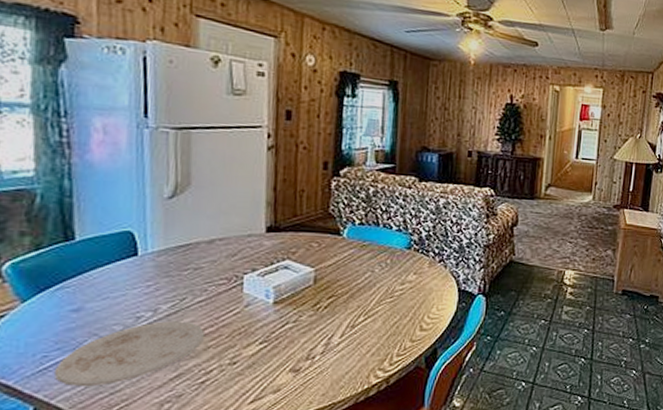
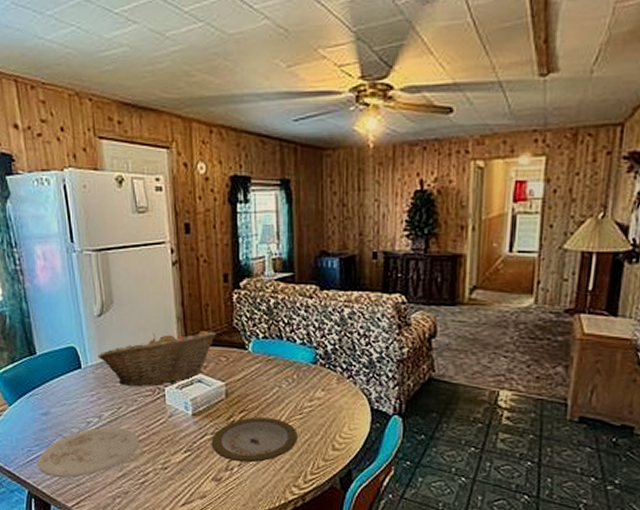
fruit basket: none [162,217,310,276] -> present [98,331,216,387]
plate: none [292,302,387,350] -> present [211,417,298,463]

